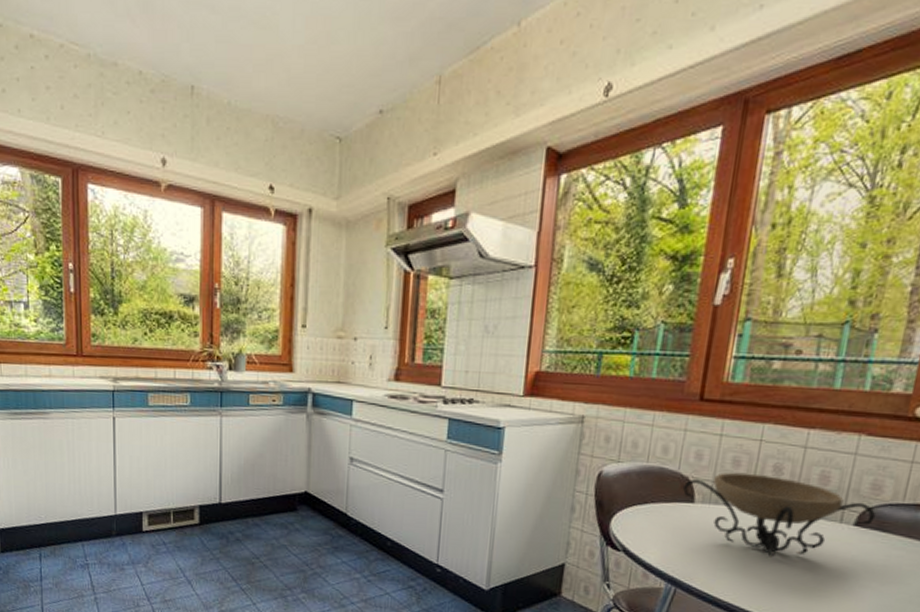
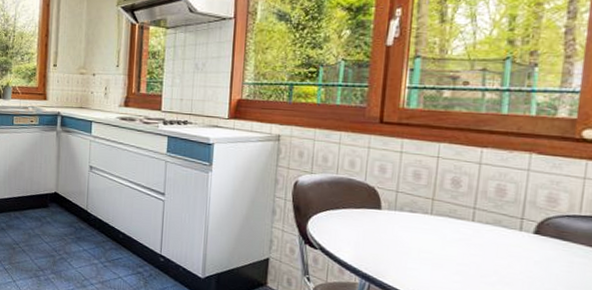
decorative bowl: present [683,472,876,559] -> none [370,184,555,261]

